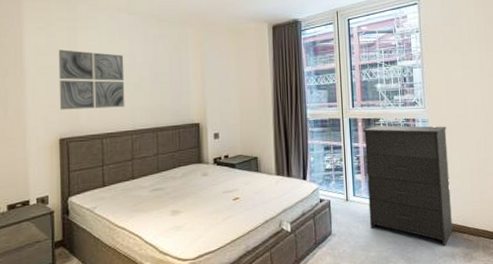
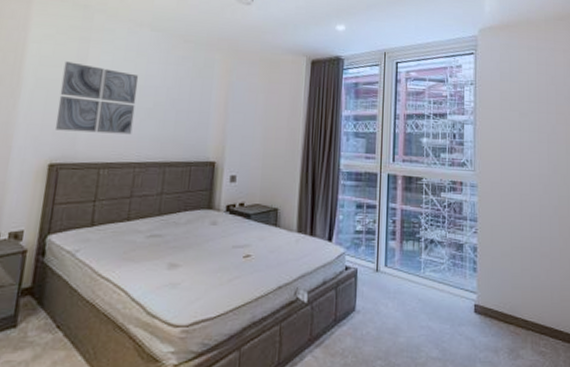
dresser: present [363,125,453,246] -> none [401,186,498,338]

